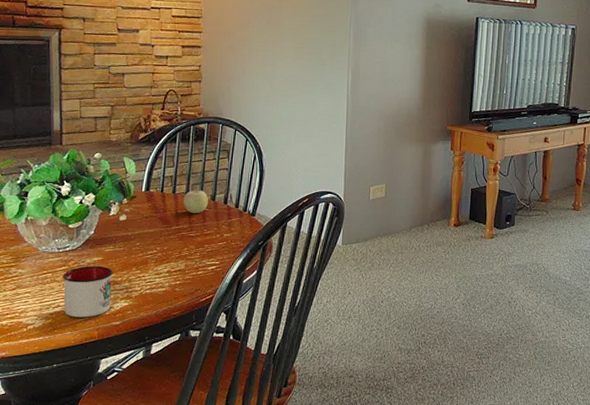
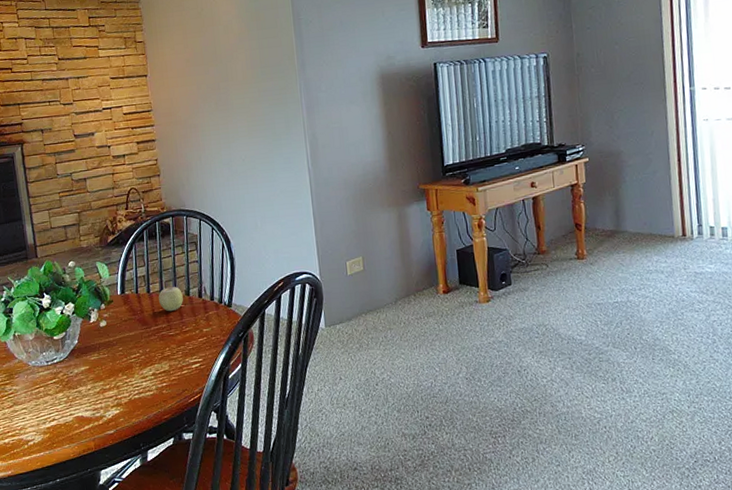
mug: present [63,265,113,318] -> none [54,375,103,430]

